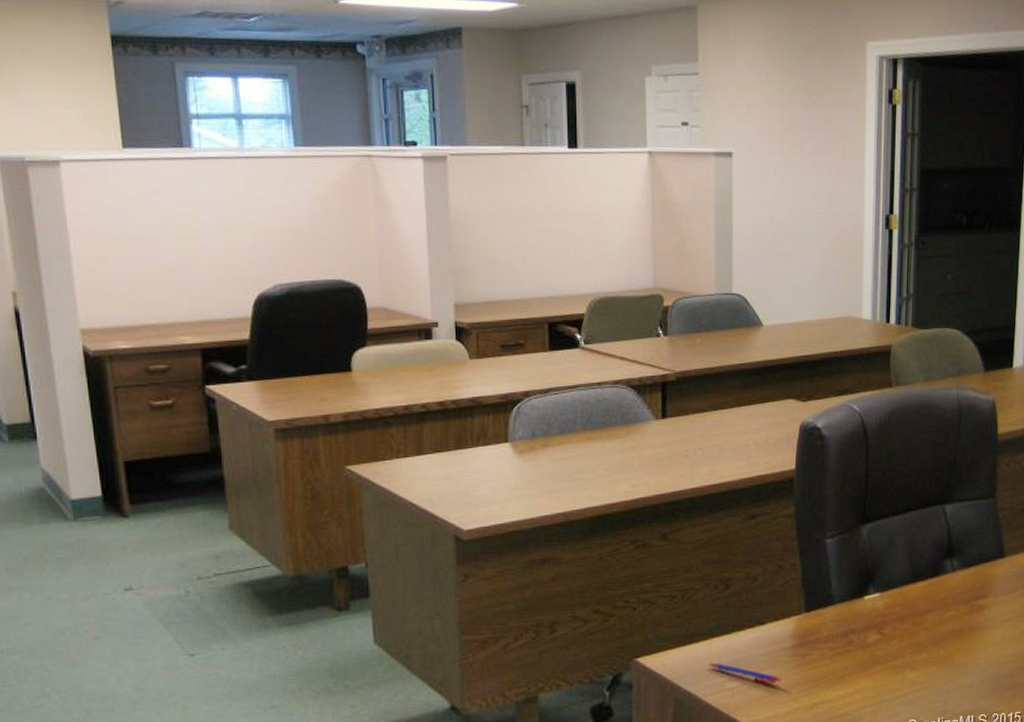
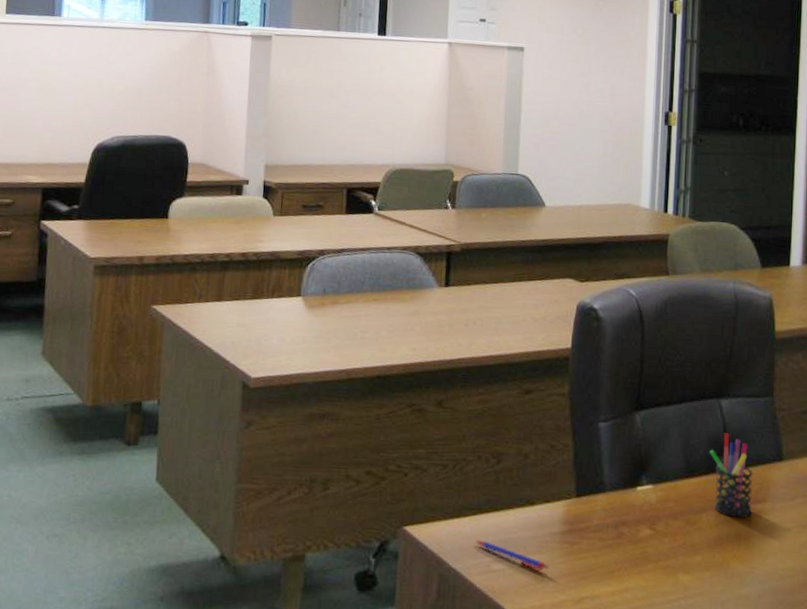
pen holder: none [934,537,976,615] -> present [709,433,753,518]

